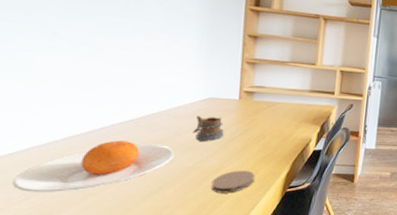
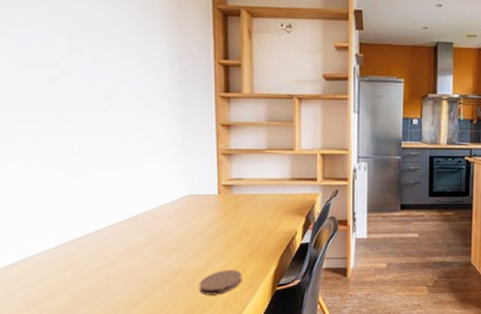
plate: present [13,140,174,192] -> none [14,245,160,303]
mug: present [193,115,224,142] -> none [175,214,207,241]

